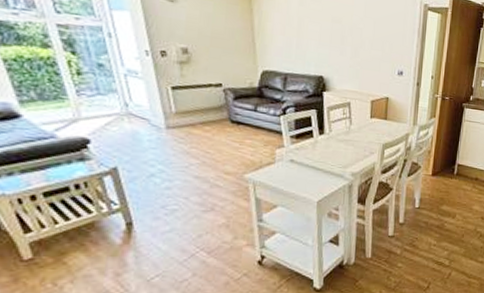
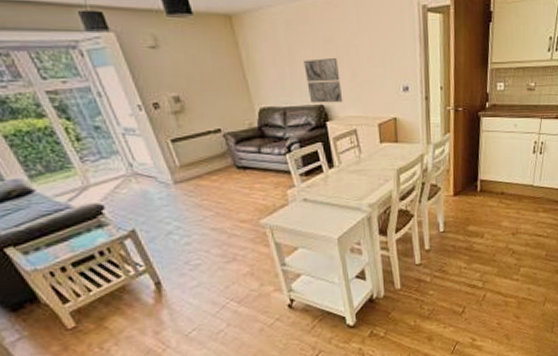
wall art: none [310,34,342,77] -> present [303,57,343,103]

